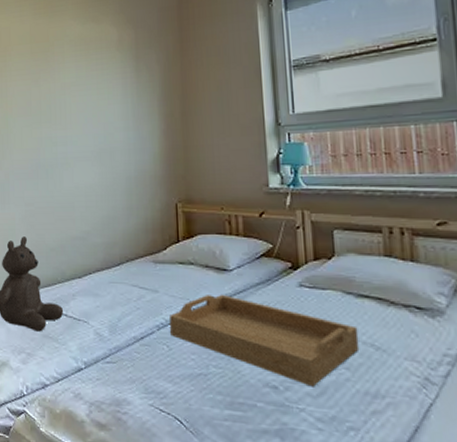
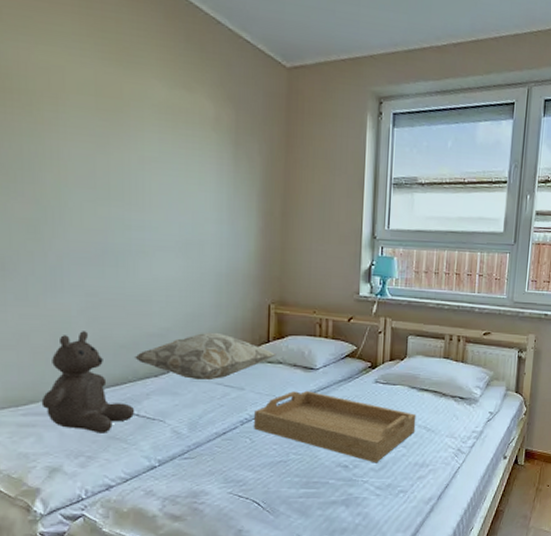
decorative pillow: none [62,233,187,282] -> present [135,332,276,381]

